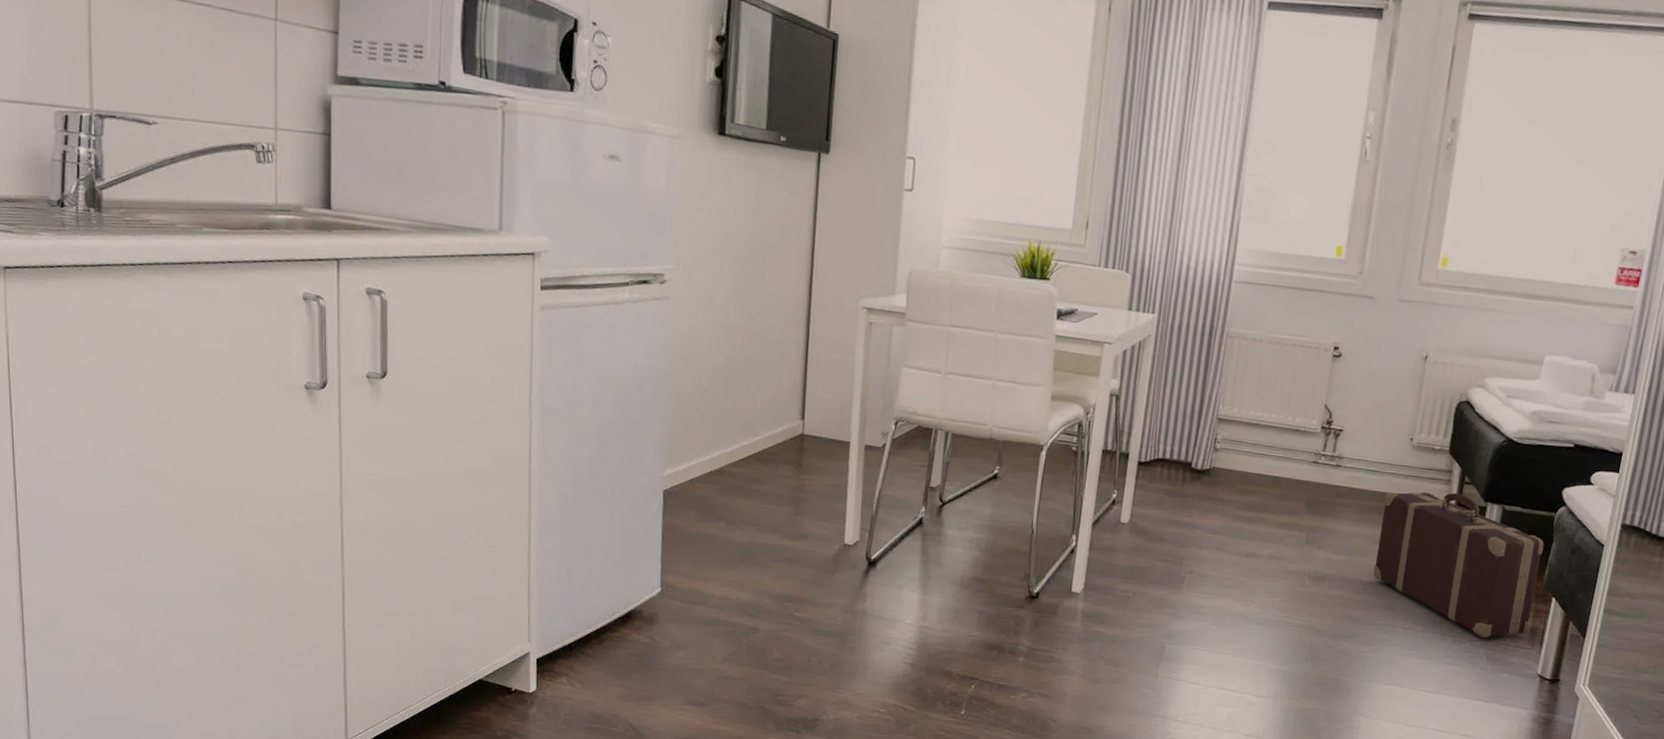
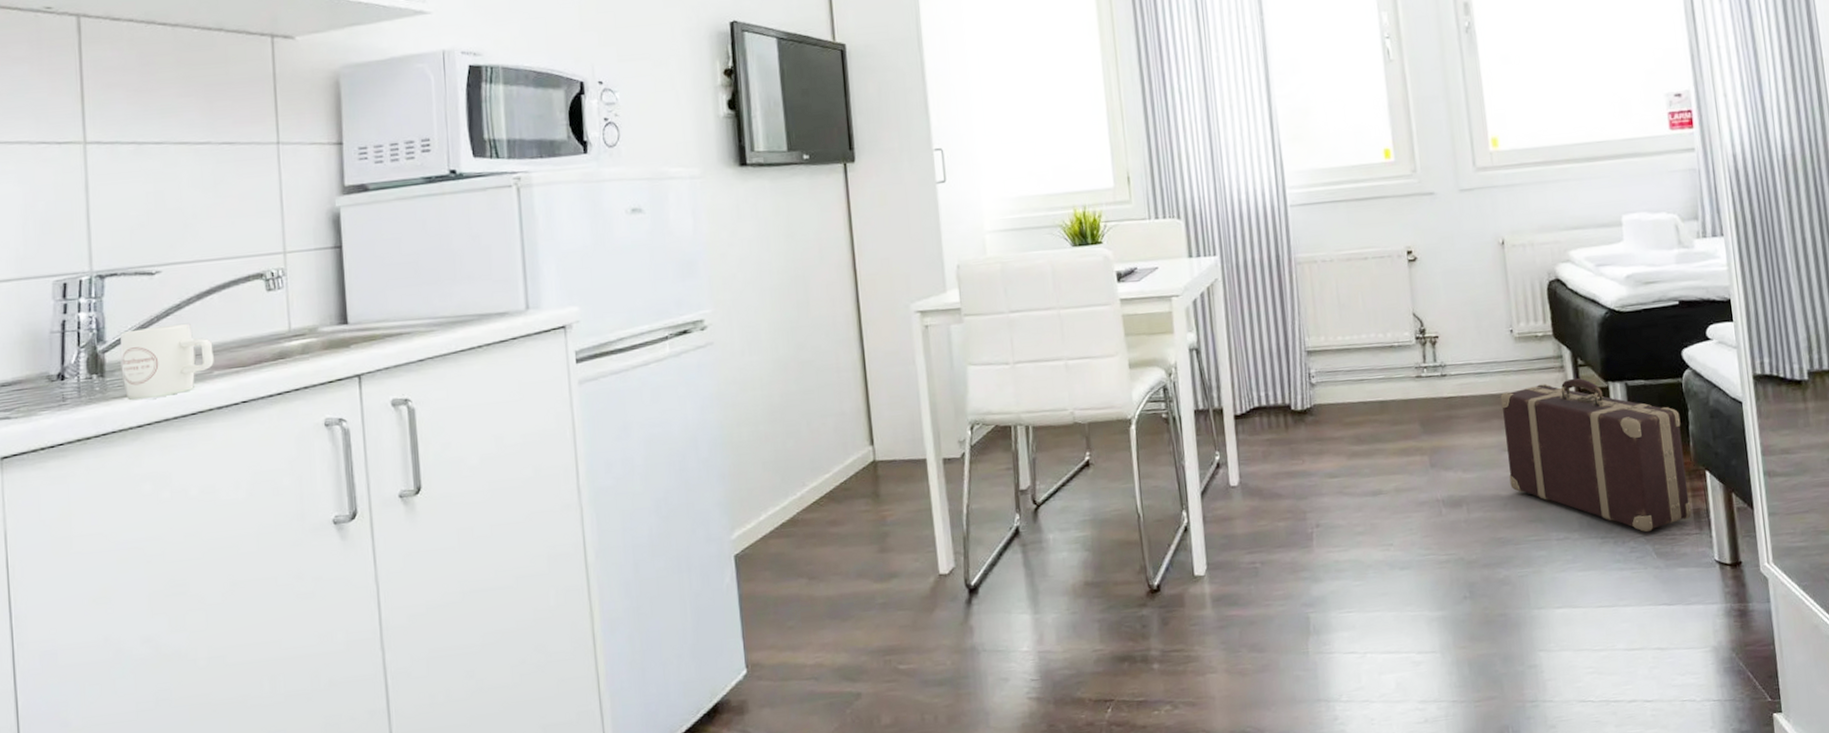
mug: none [116,173,204,242] -> present [120,323,214,401]

